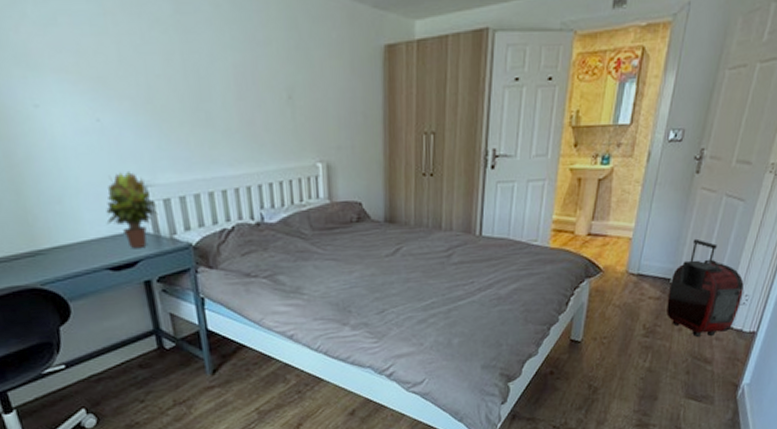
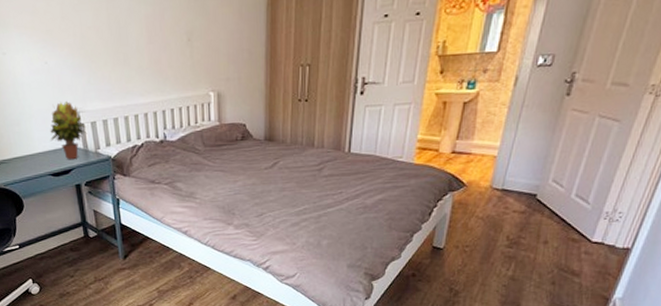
suitcase: present [666,238,744,337] -> none [531,157,618,250]

